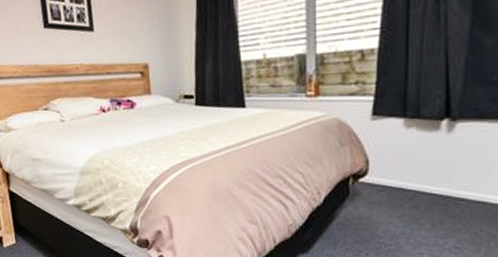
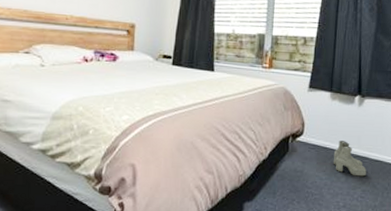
boots: none [412,179,462,222] -> present [333,141,367,177]

